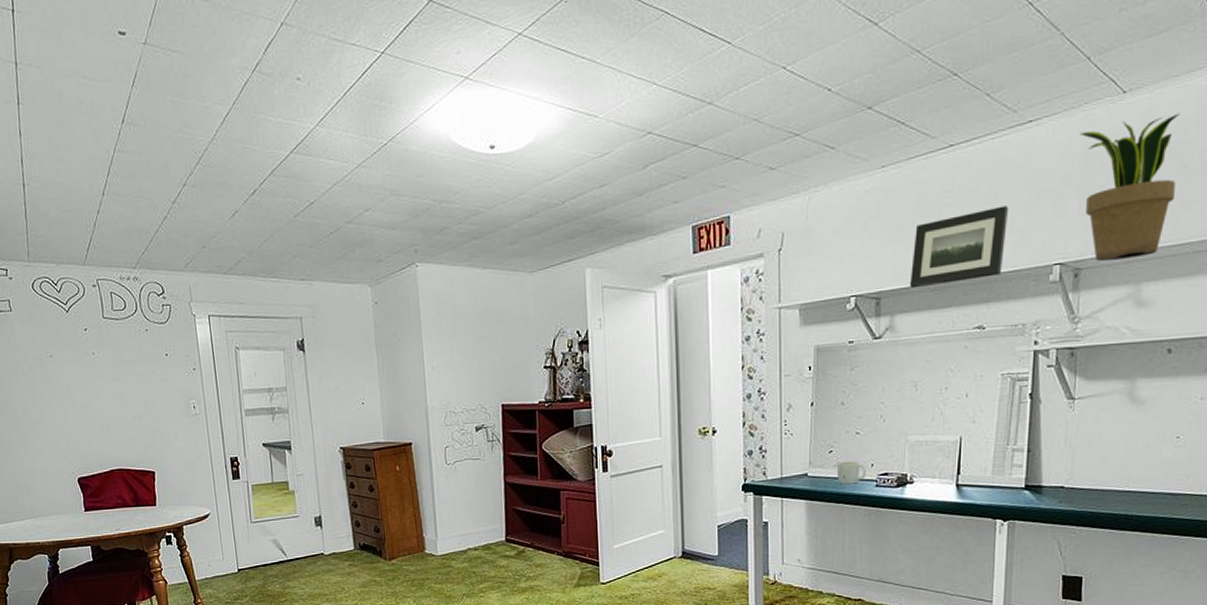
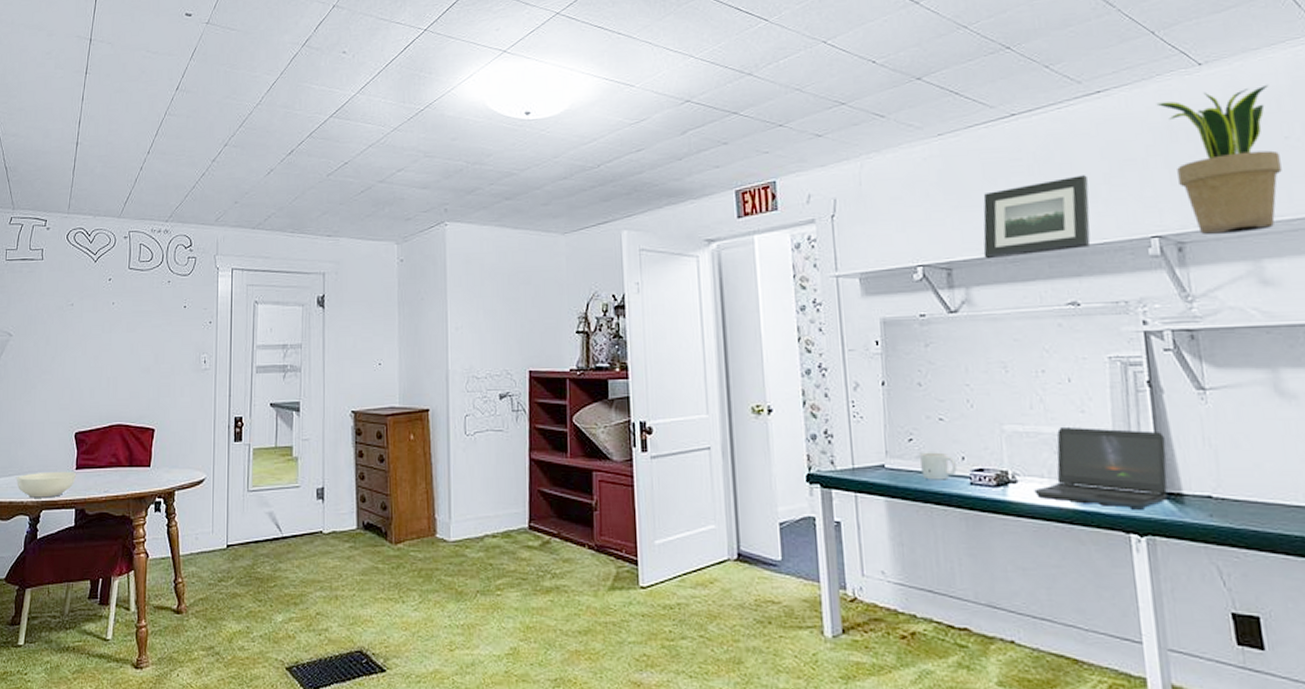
bowl: none [27,513,87,539] -> present [16,471,77,498]
laptop computer: none [926,435,1035,500] -> present [1034,426,1168,510]

